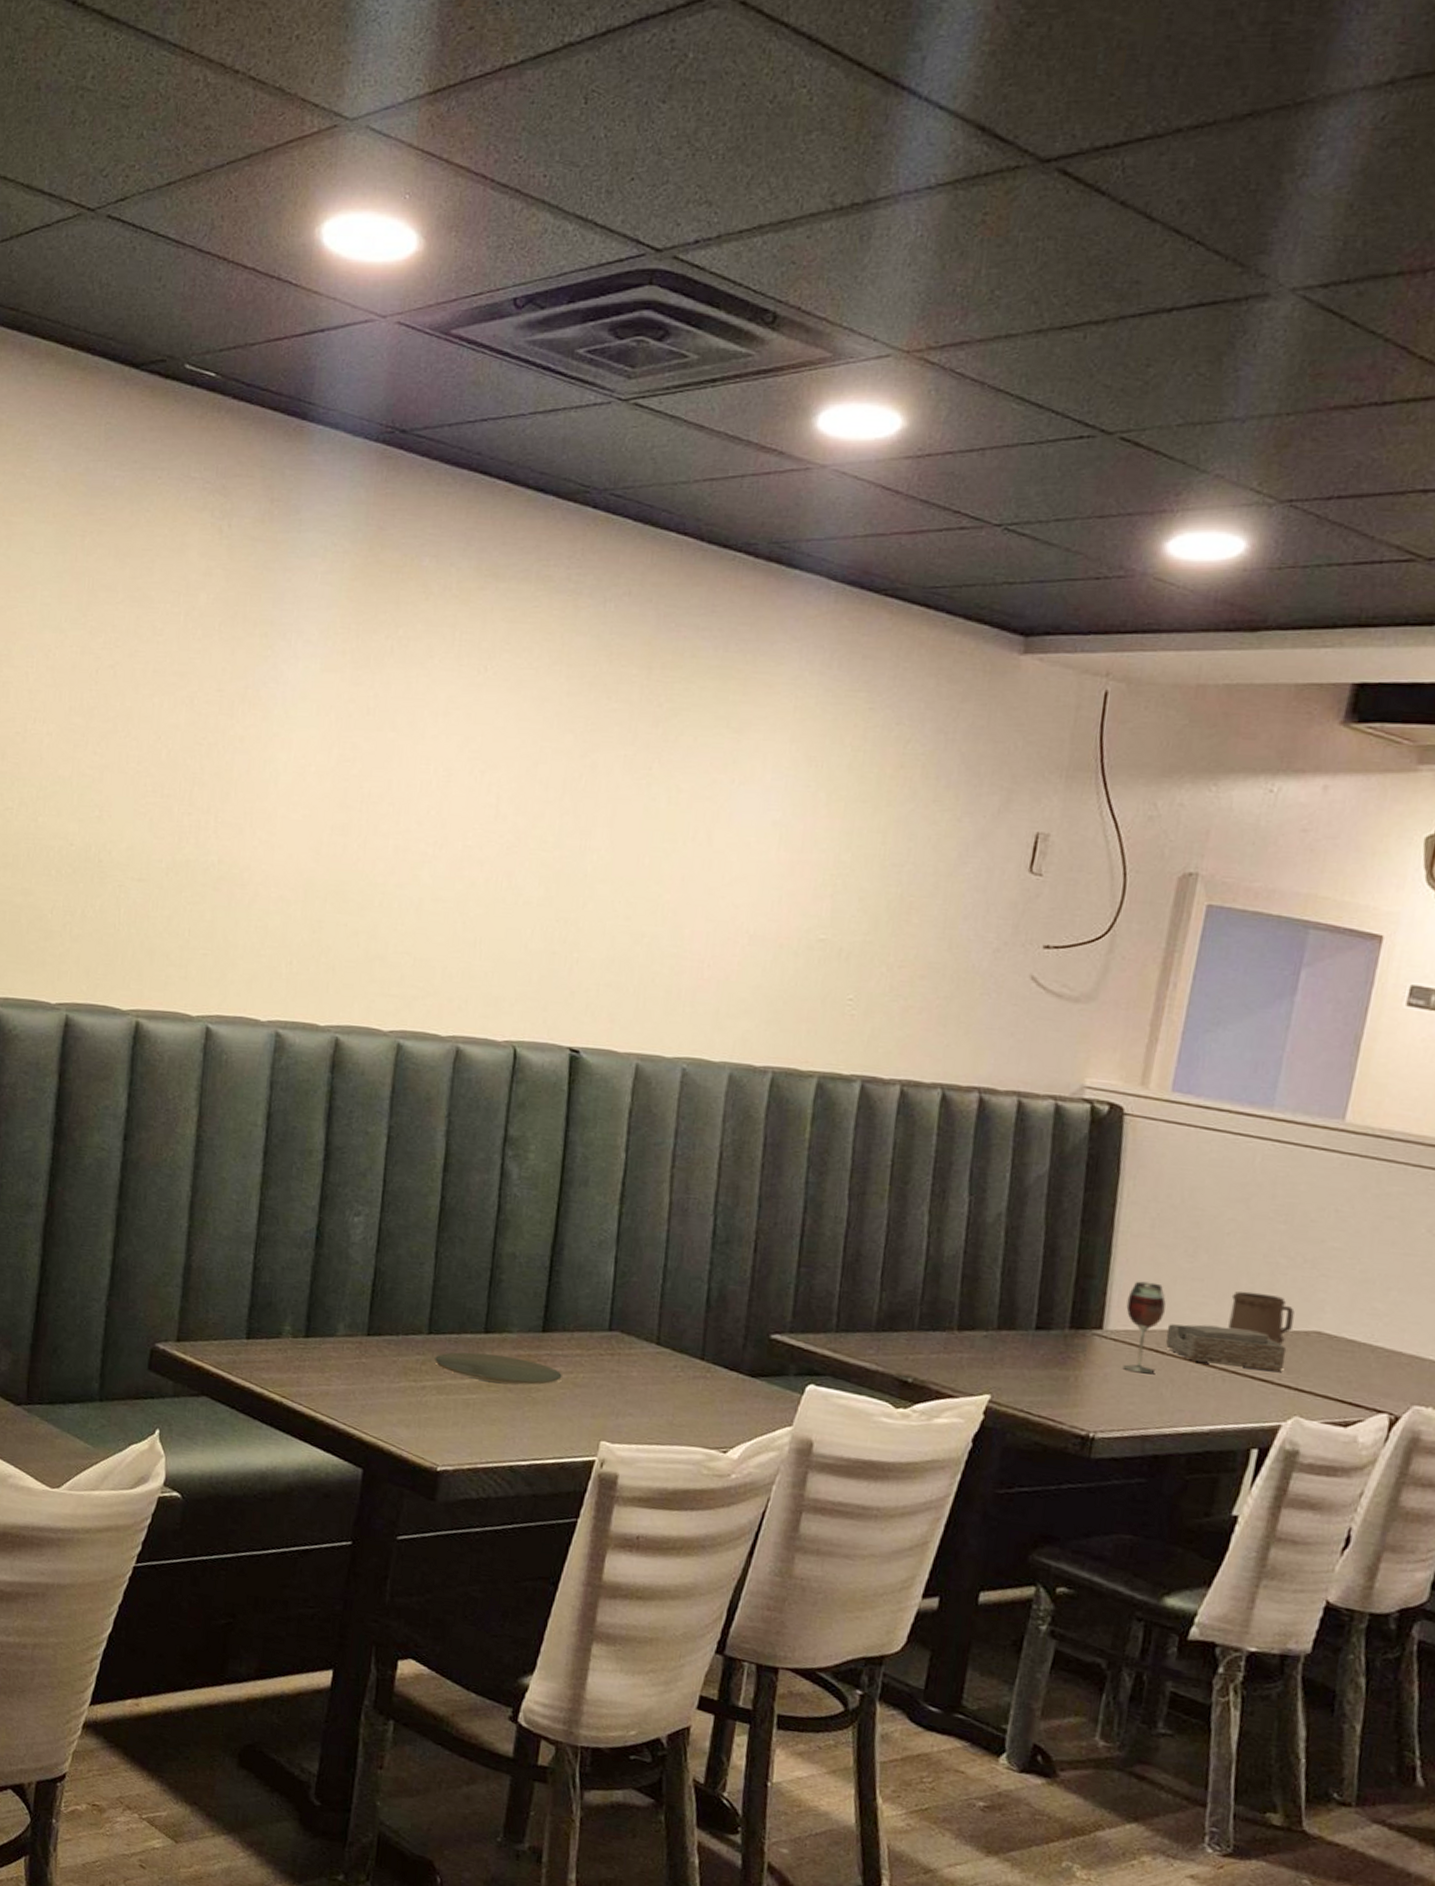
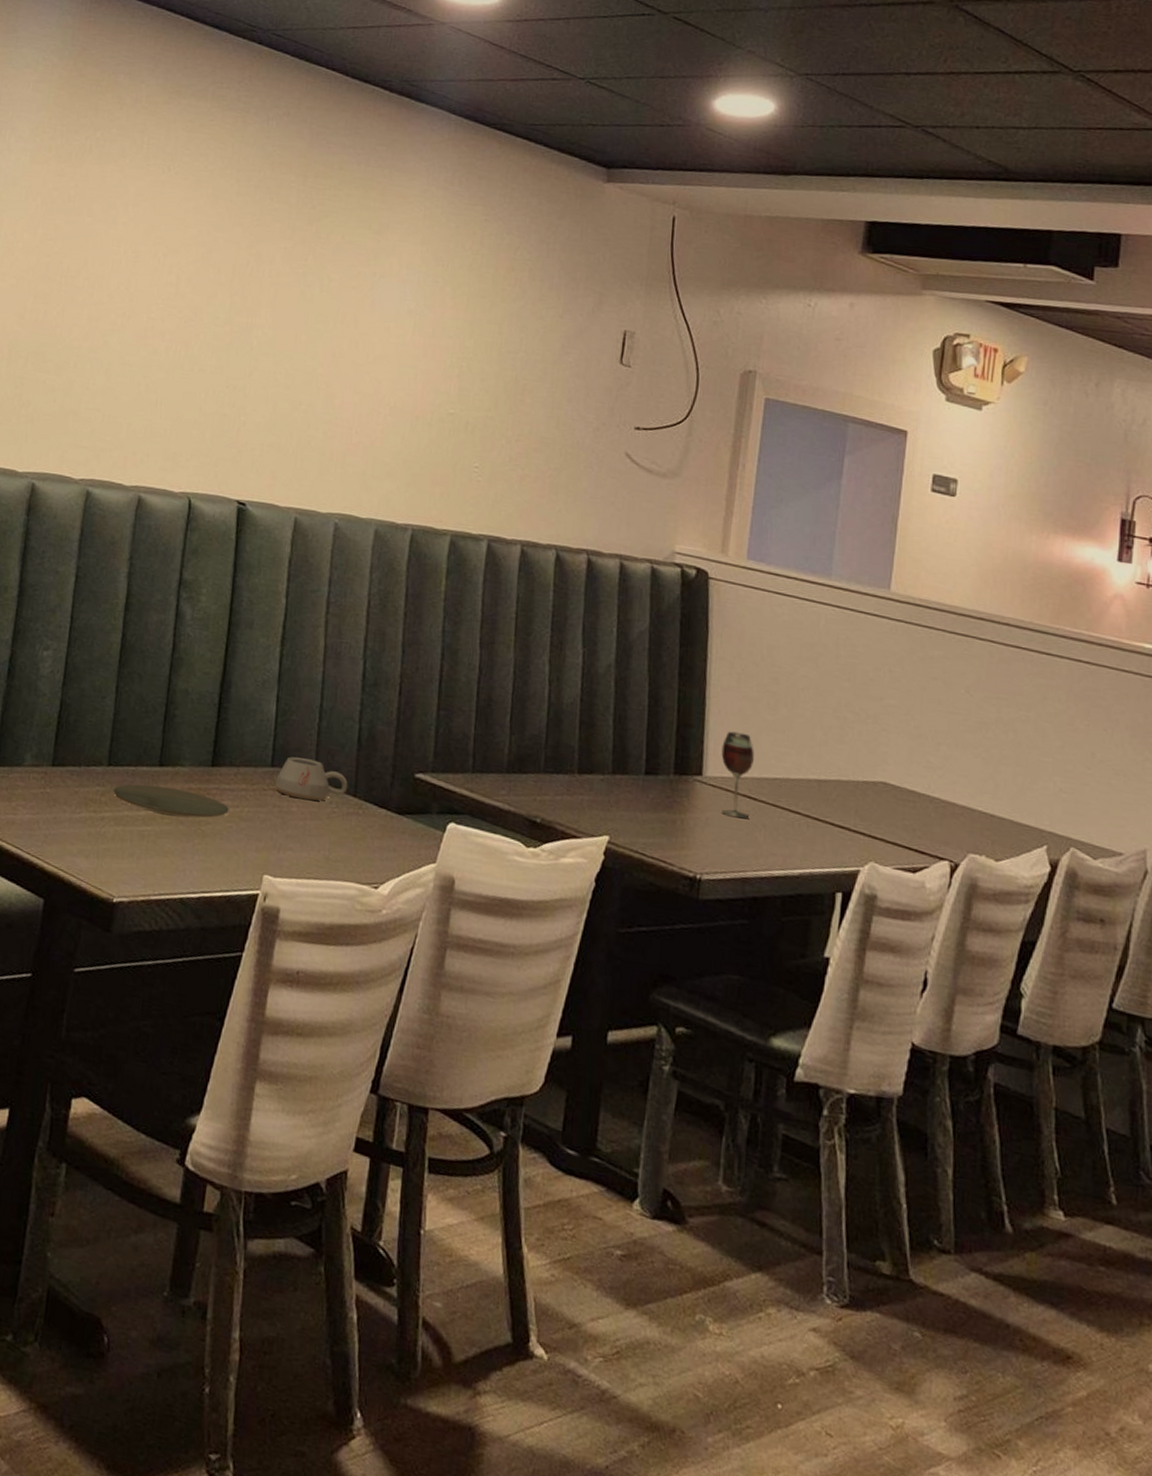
cup: none [612,1320,695,1365] -> present [274,756,348,801]
napkin holder: present [1165,1324,1286,1371] -> none [756,772,859,819]
beer mug: present [1228,1291,1295,1346] -> none [808,742,863,795]

